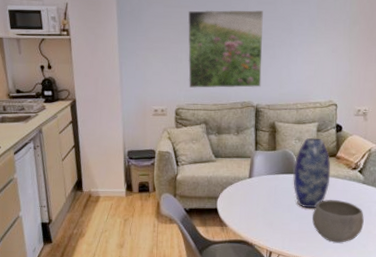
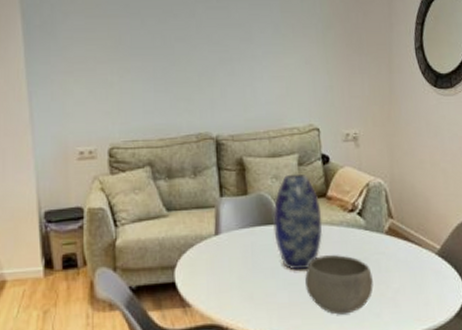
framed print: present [187,10,263,89] -> none [117,17,220,121]

